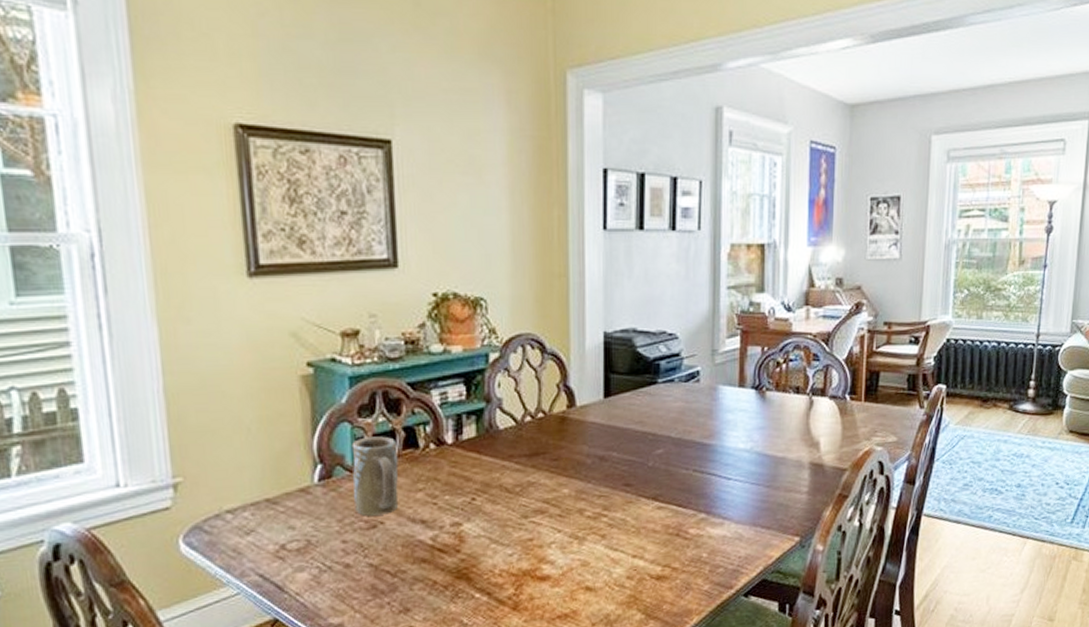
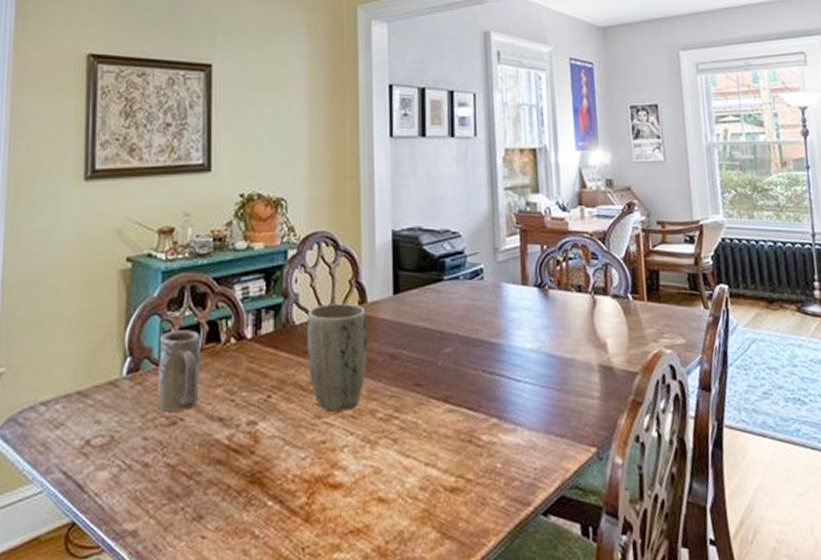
plant pot: none [511,407,577,512] -> present [306,303,368,412]

